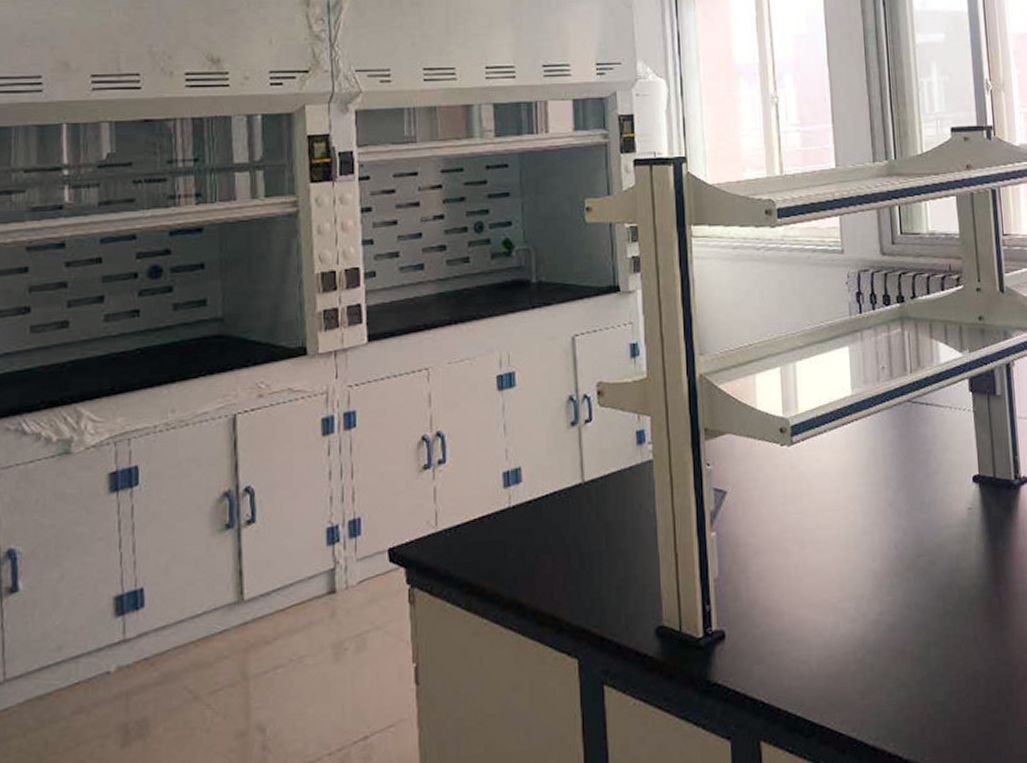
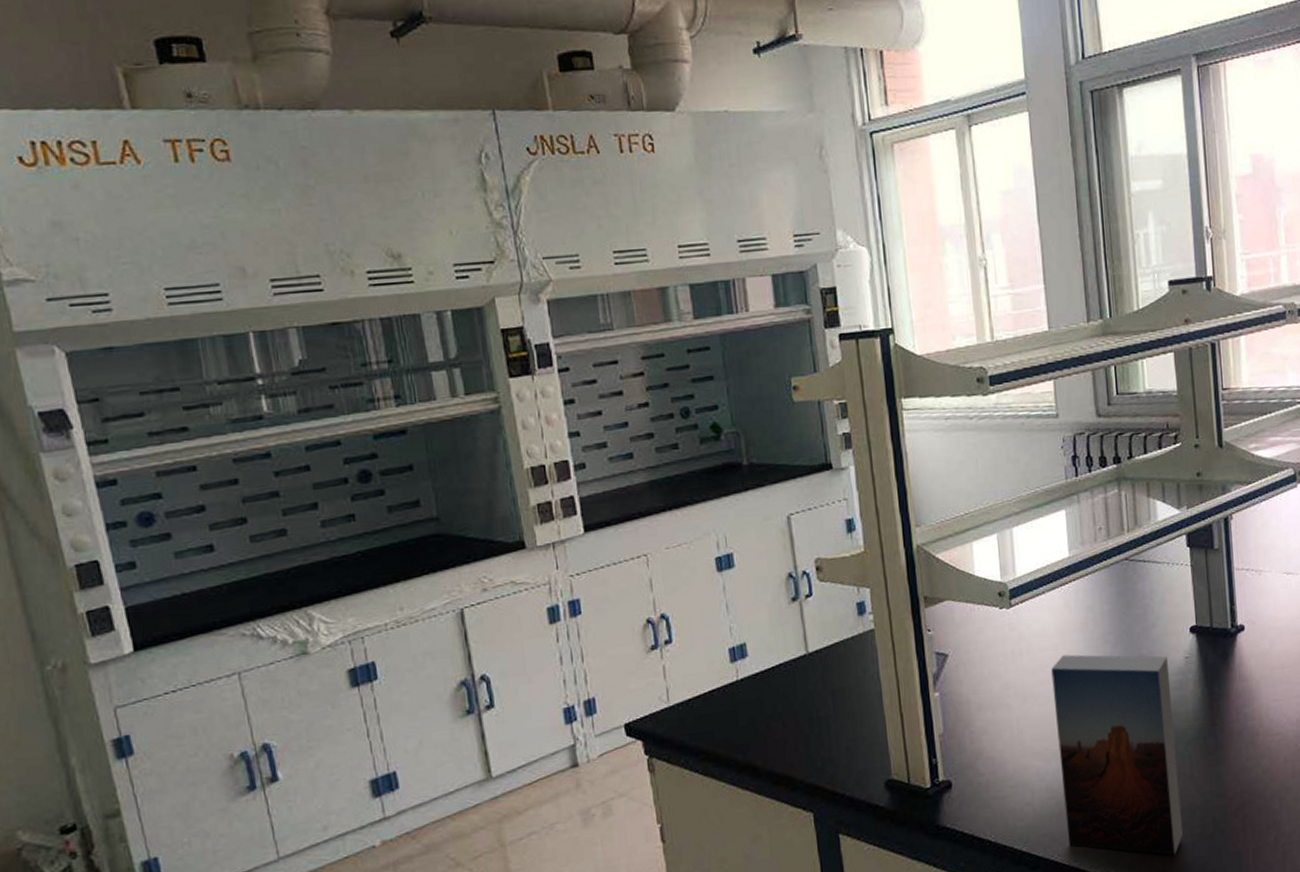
book: none [831,498,966,730] -> present [1051,654,1183,856]

